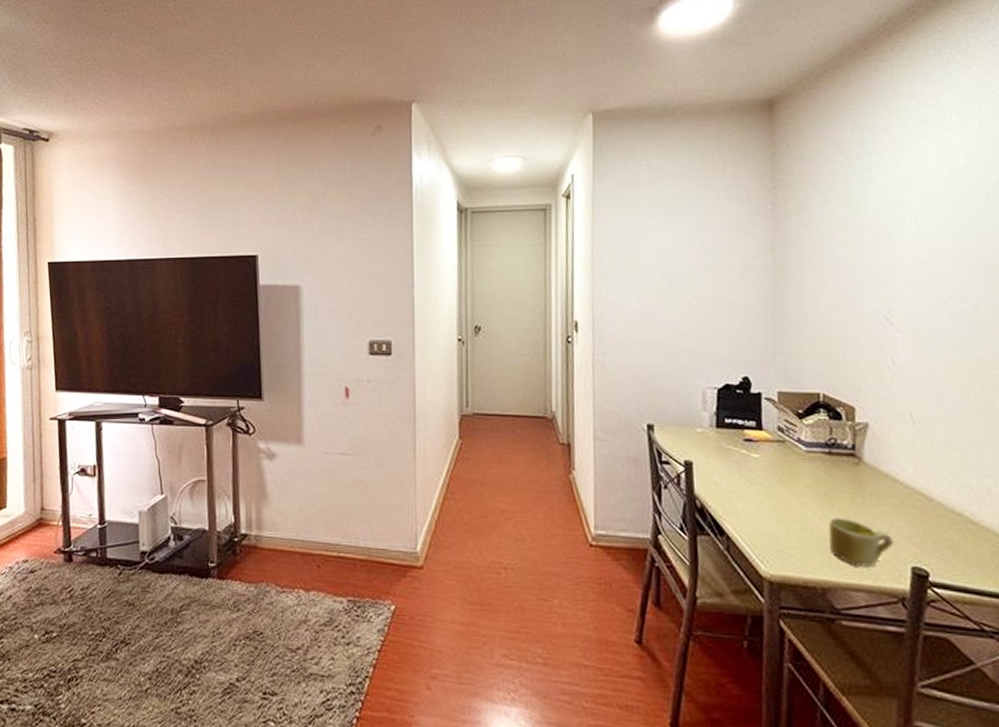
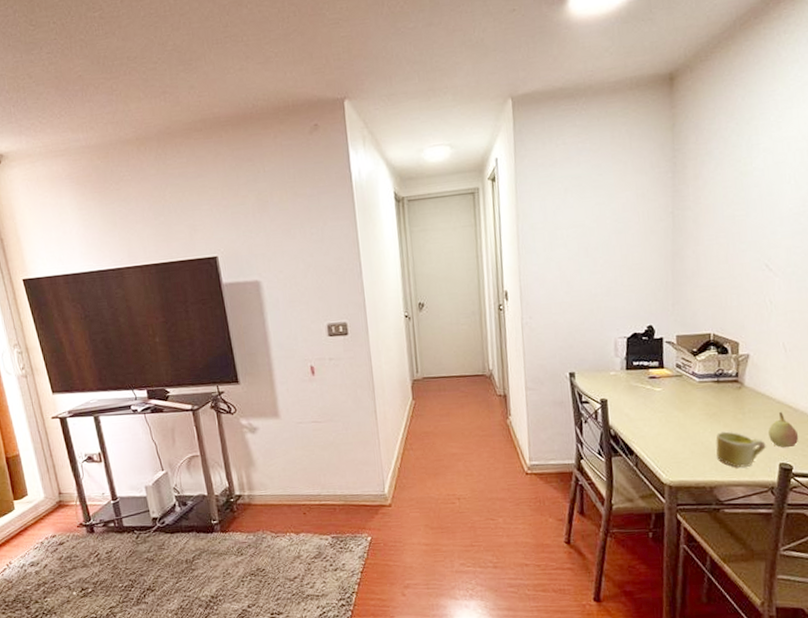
fruit: none [895,499,936,548] -> present [768,411,799,448]

